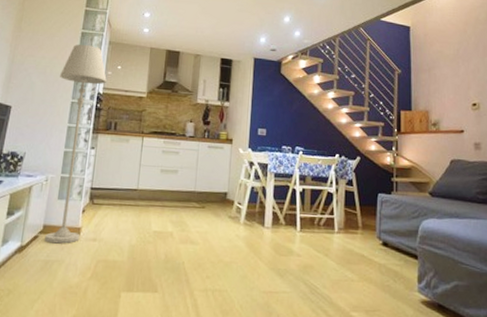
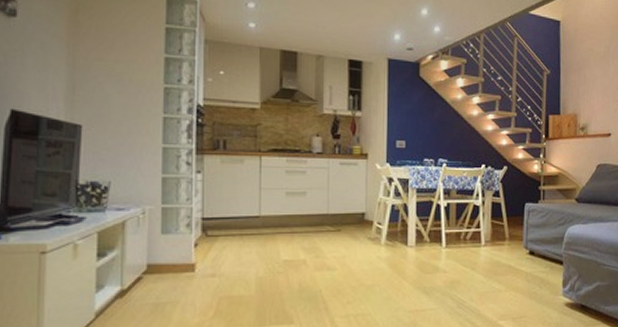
floor lamp: present [45,44,107,244] -> none [143,43,207,284]

